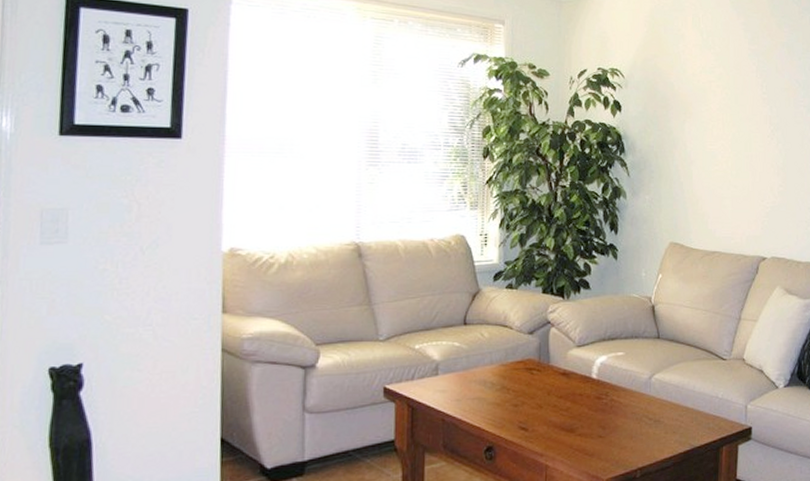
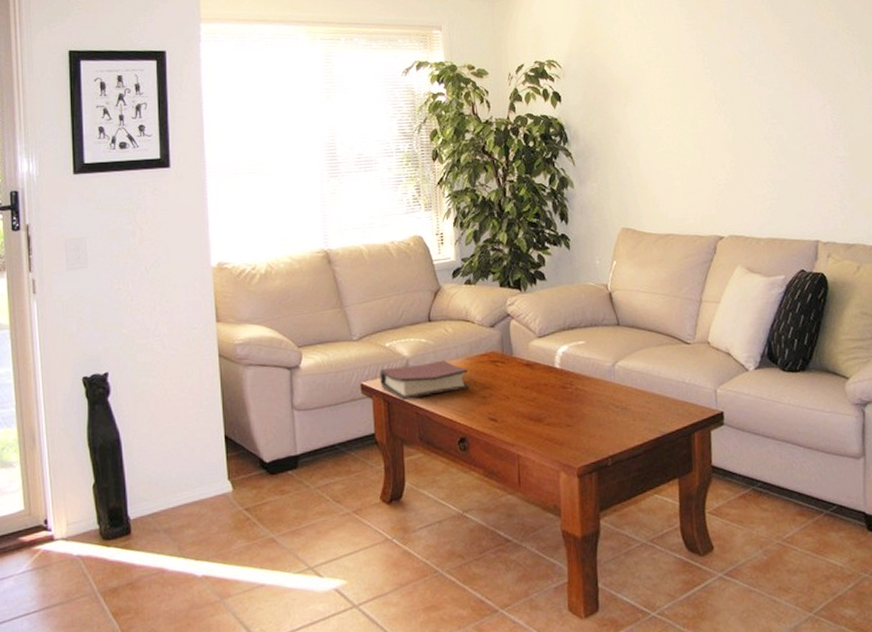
hardback book: none [405,365,501,406] -> present [380,360,469,401]

